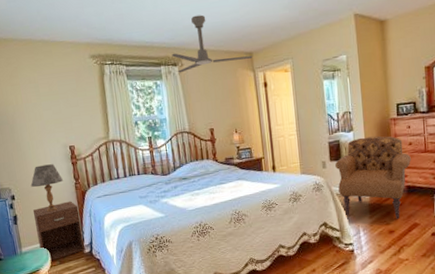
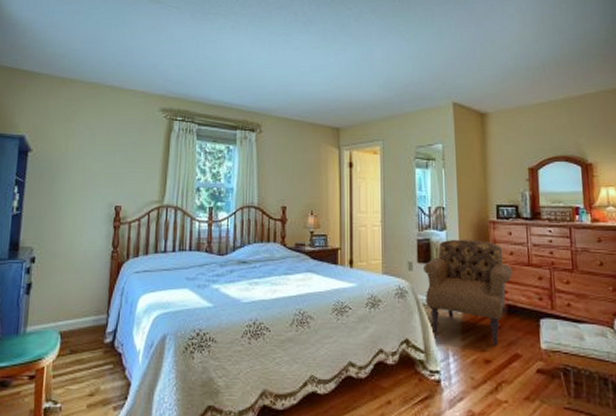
table lamp: present [30,164,64,212] -> none [58,224,100,284]
nightstand: present [32,201,85,261] -> none [50,273,110,349]
ceiling fan: present [172,15,253,73] -> none [251,82,340,140]

